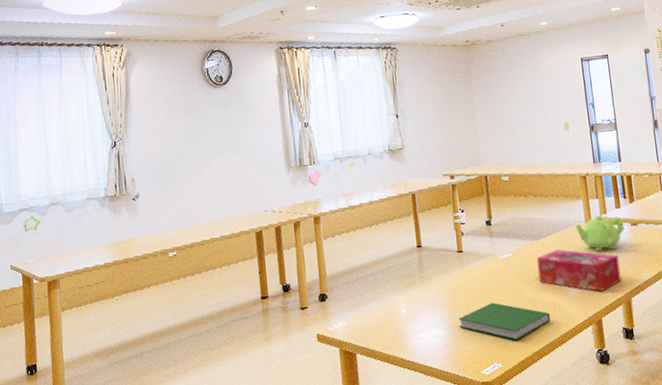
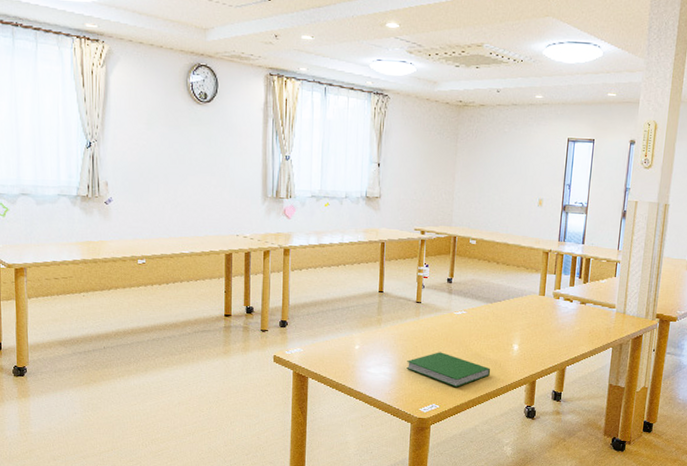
tissue box: present [536,249,622,291] -> none [486,314,563,357]
teapot: present [575,214,625,252] -> none [529,289,574,323]

